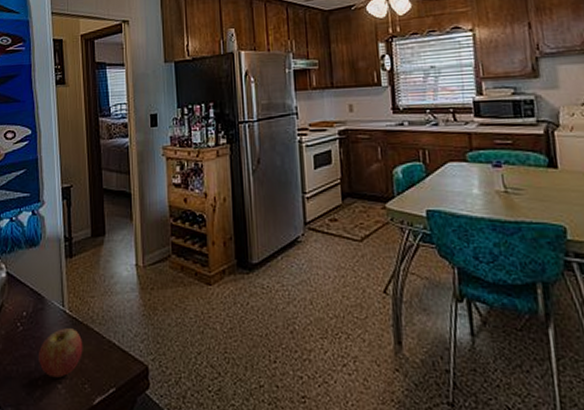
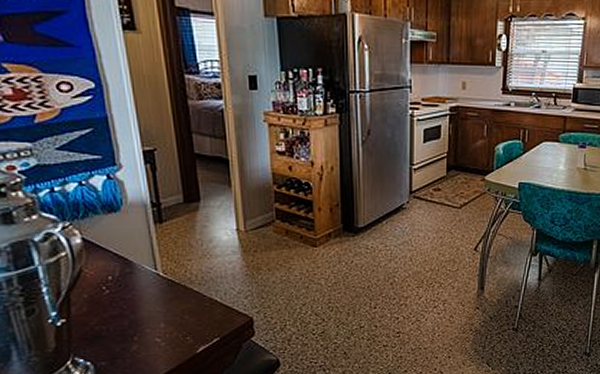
fruit: present [39,328,83,378] -> none [131,289,182,333]

